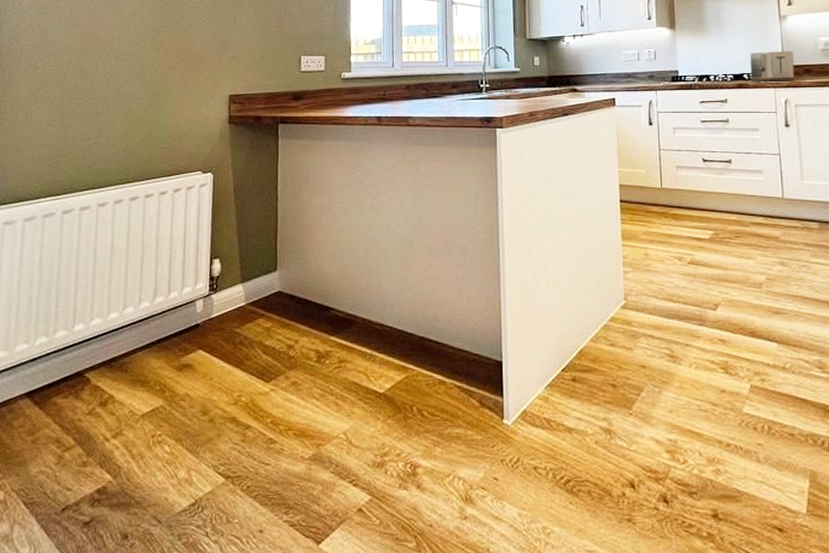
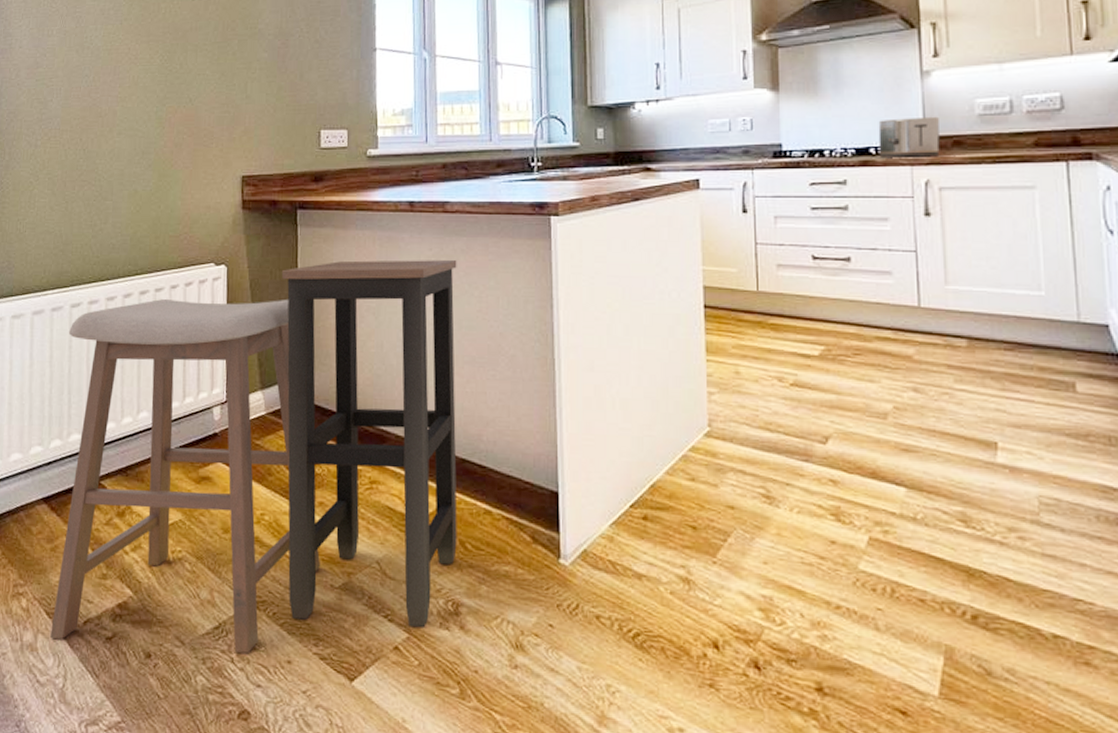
bar stool: none [27,201,293,529] -> present [50,299,321,653]
bar stool: none [262,165,418,491] -> present [281,259,457,628]

